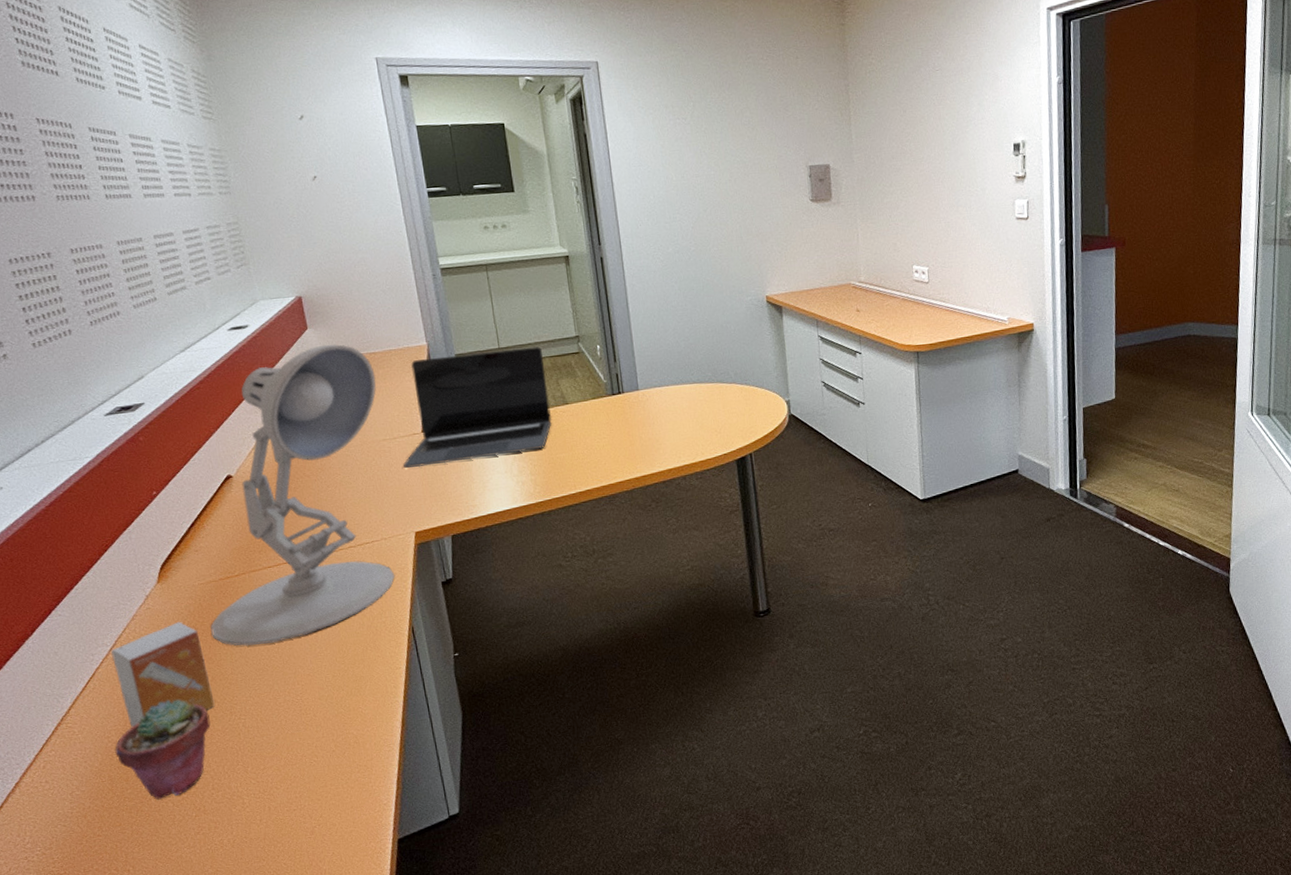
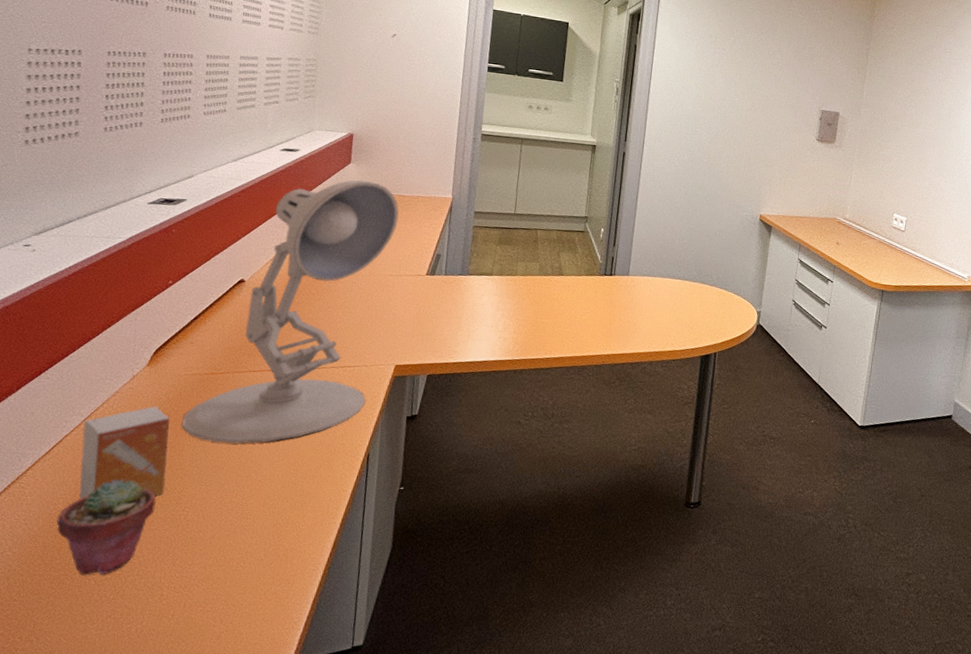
laptop: present [403,346,552,469] -> none [401,209,552,311]

